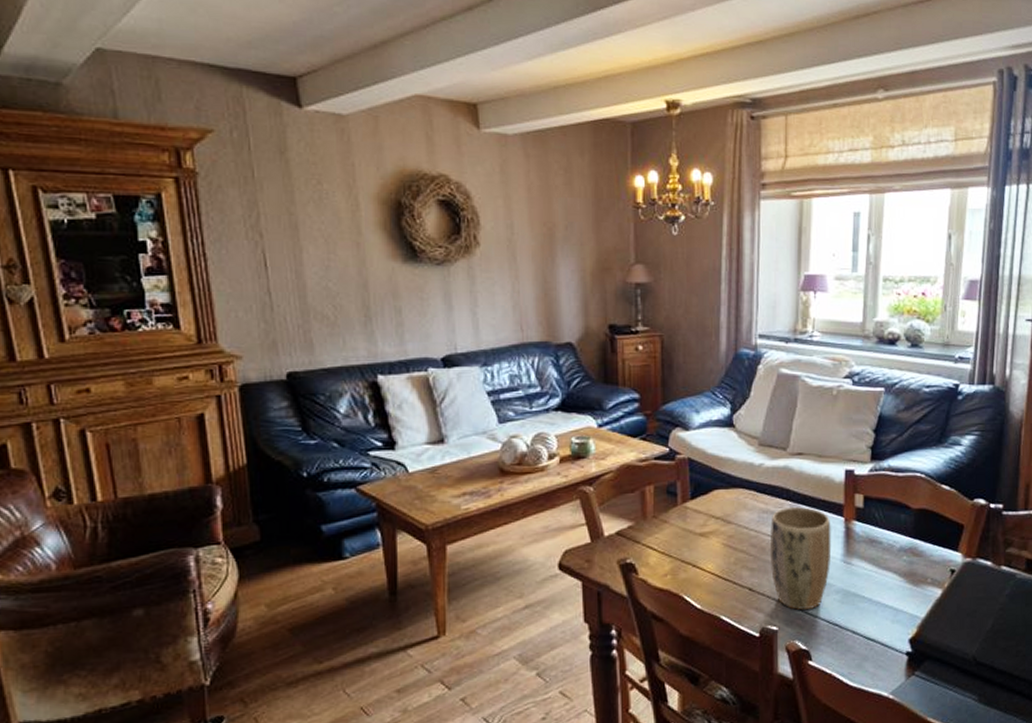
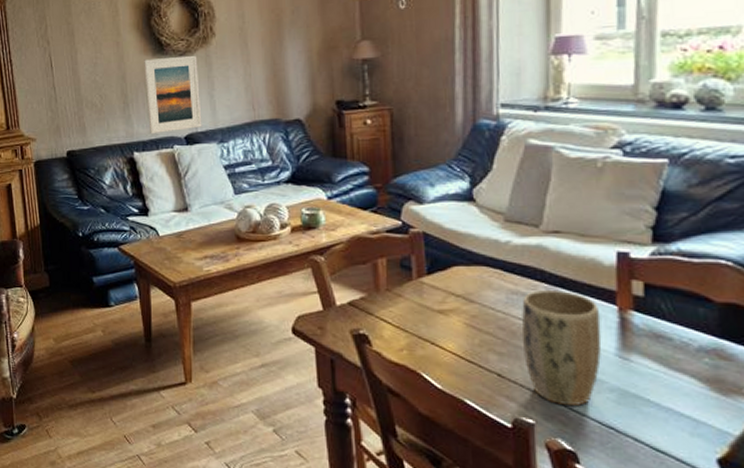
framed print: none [392,265,463,355] -> present [144,55,202,135]

